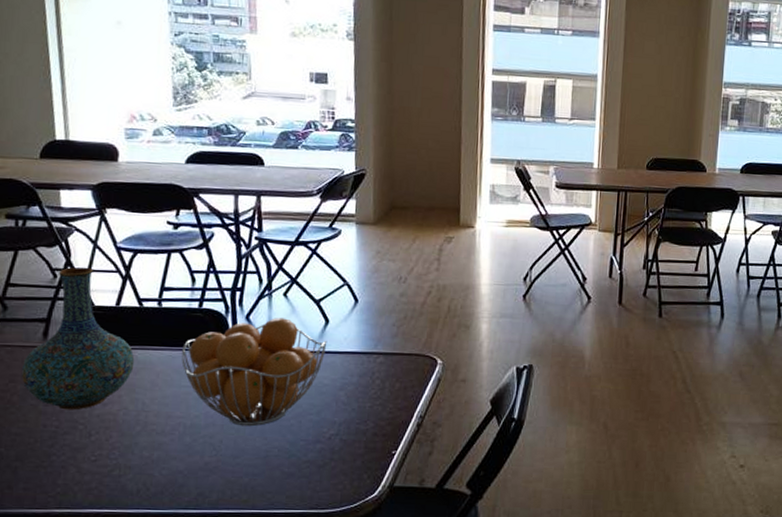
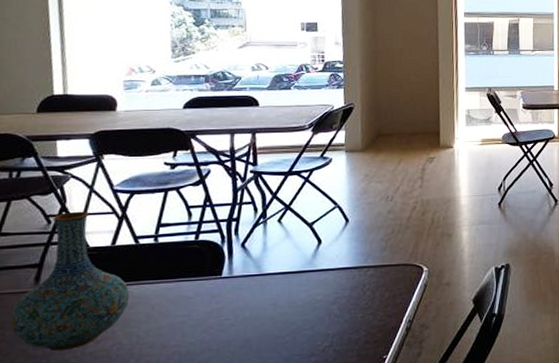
fruit basket: present [181,317,328,427] -> none [177,242,320,348]

